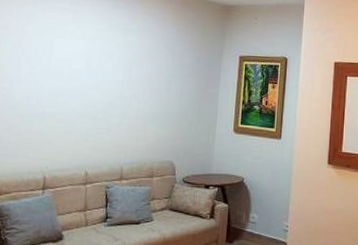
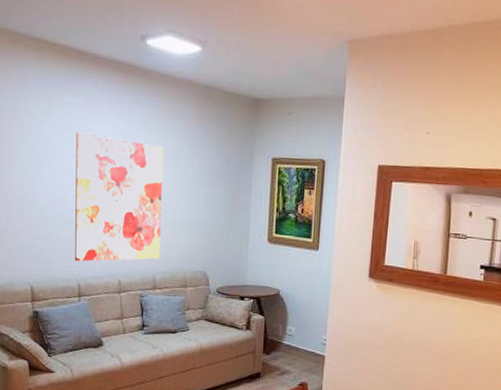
wall art: none [42,33,140,155] -> present [74,132,164,262]

